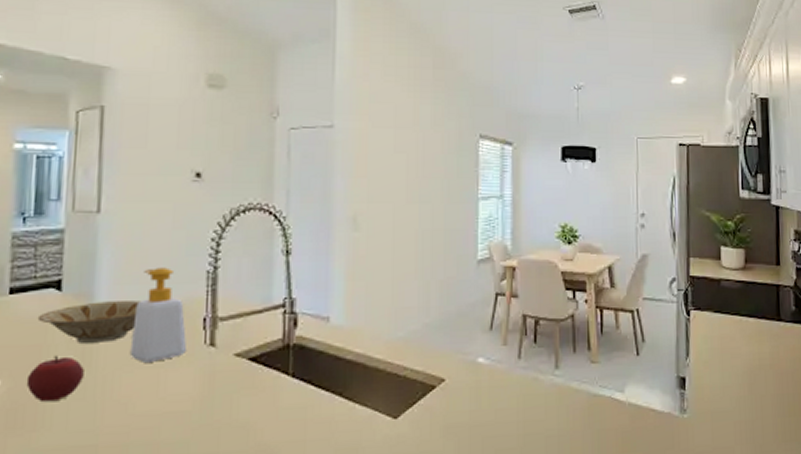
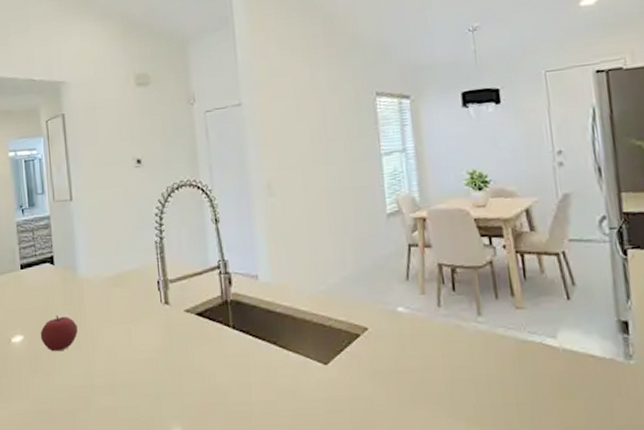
bowl: present [37,301,140,345] -> none [41,269,109,306]
soap bottle: present [129,267,188,364] -> none [106,241,149,320]

